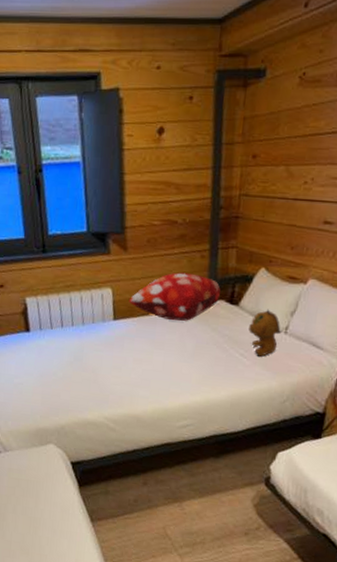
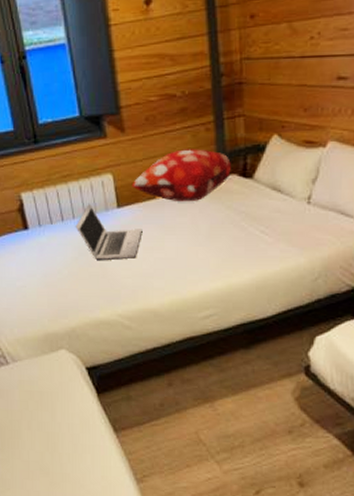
laptop: none [73,313,135,368] -> present [75,203,143,261]
stuffed bear: present [248,309,283,357] -> none [267,179,306,232]

